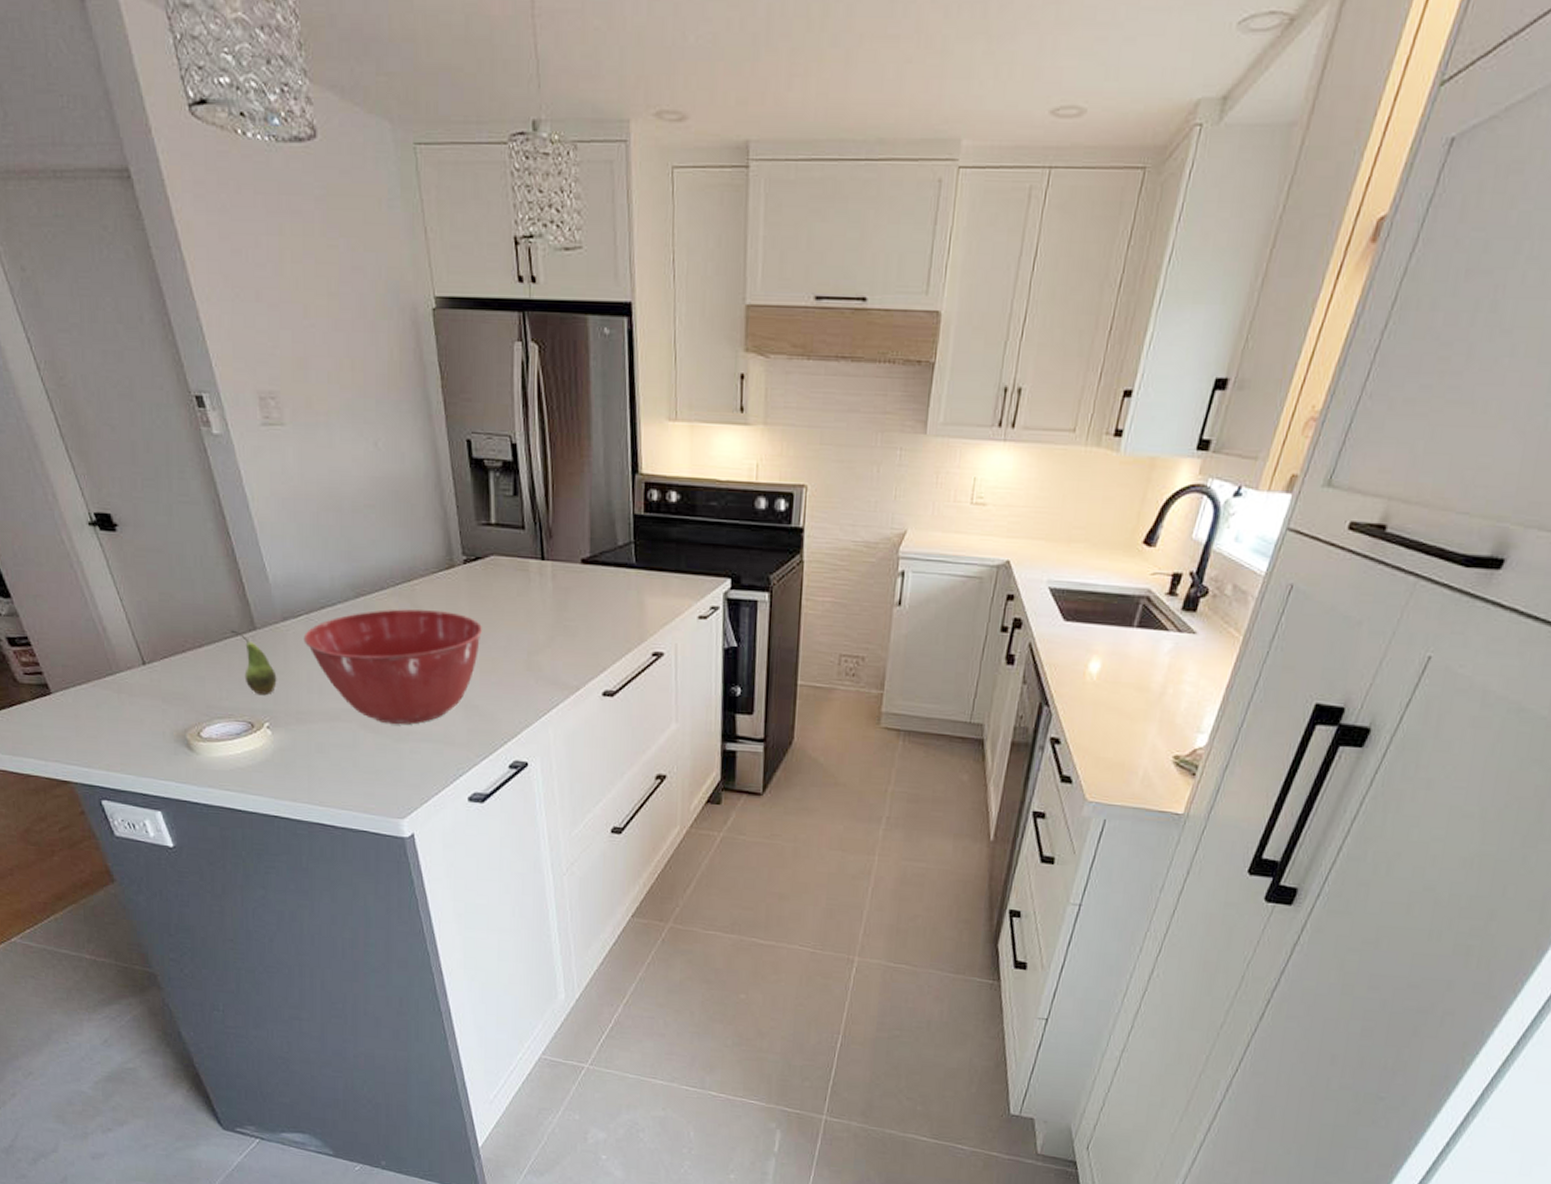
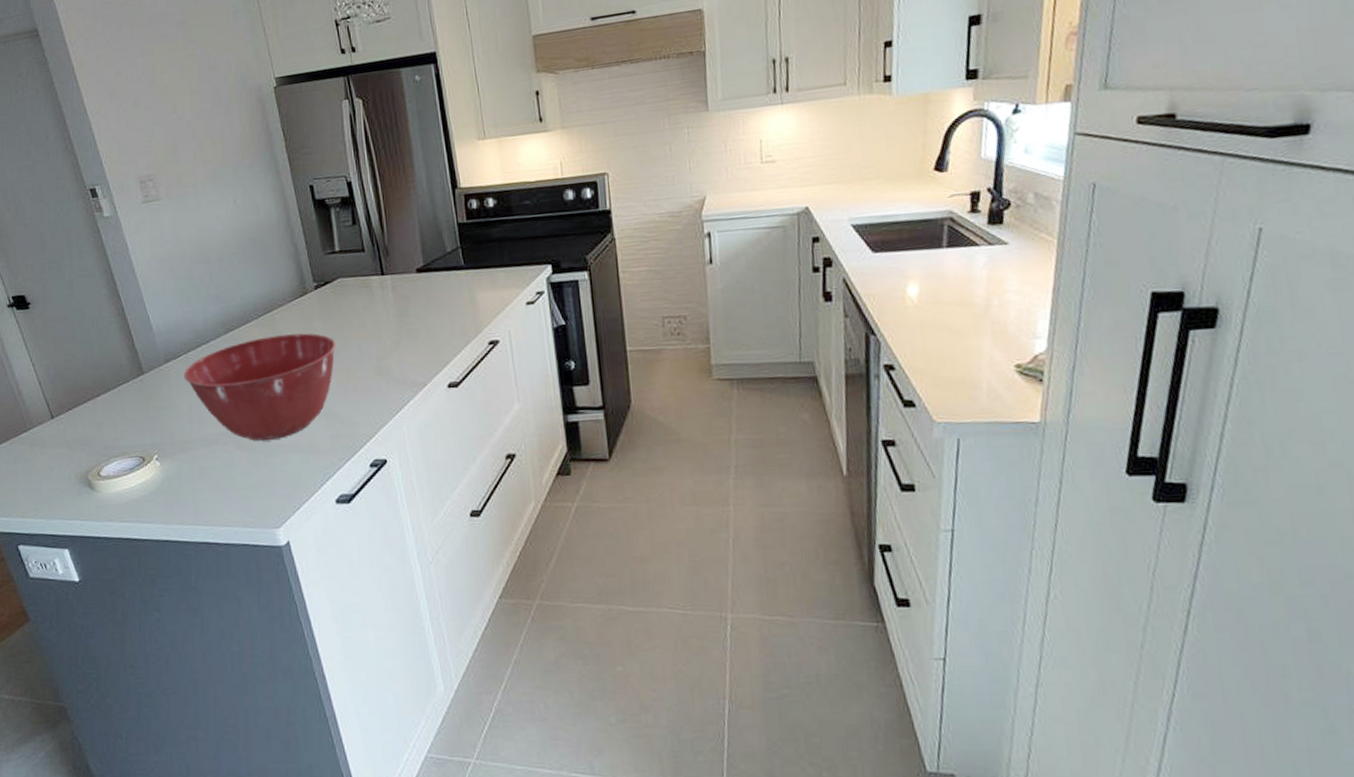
fruit: present [231,630,277,695] -> none [123,377,163,430]

